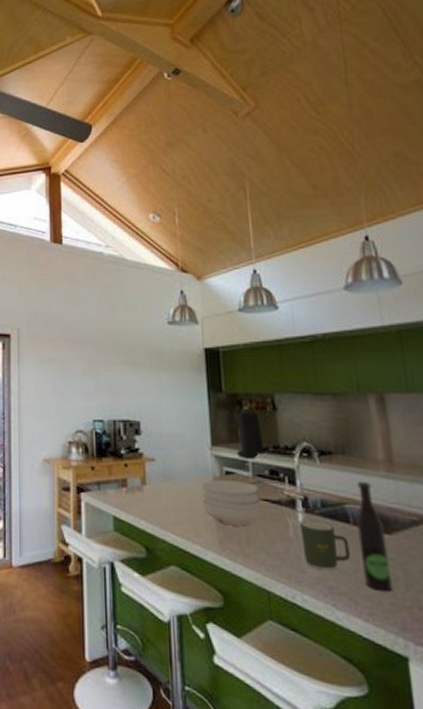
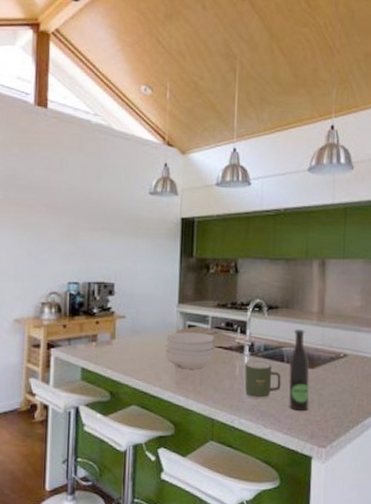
coffee maker: present [234,411,265,459] -> none [200,273,224,313]

